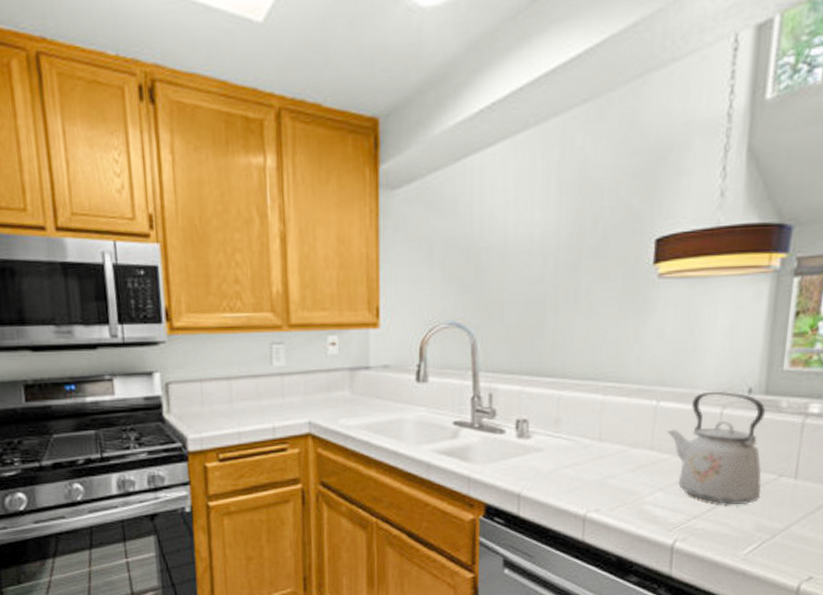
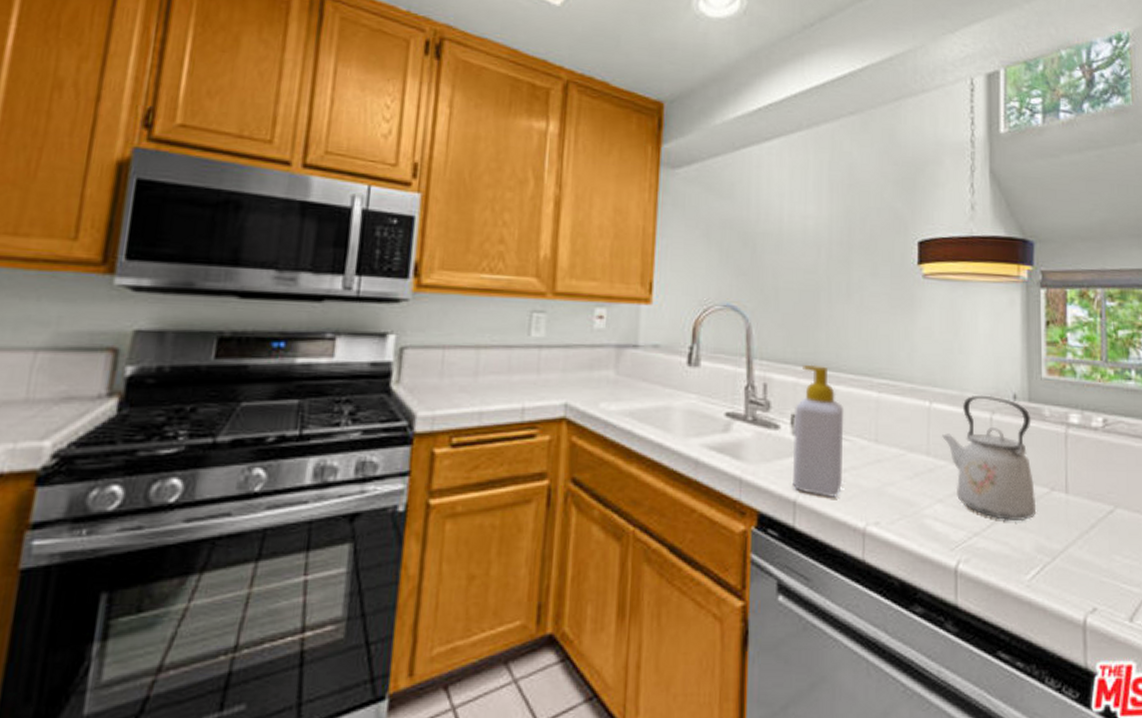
soap bottle: none [516,373,569,490] -> present [791,364,844,497]

